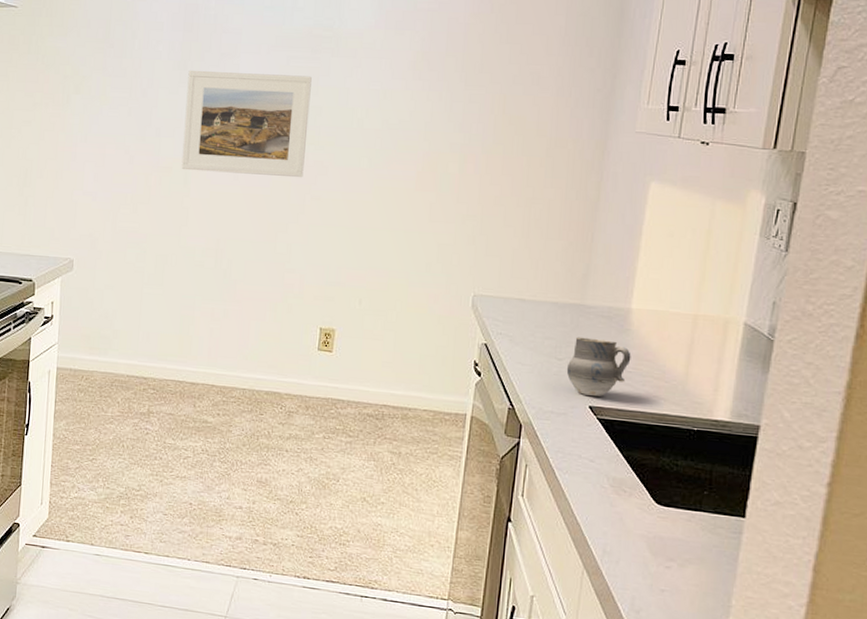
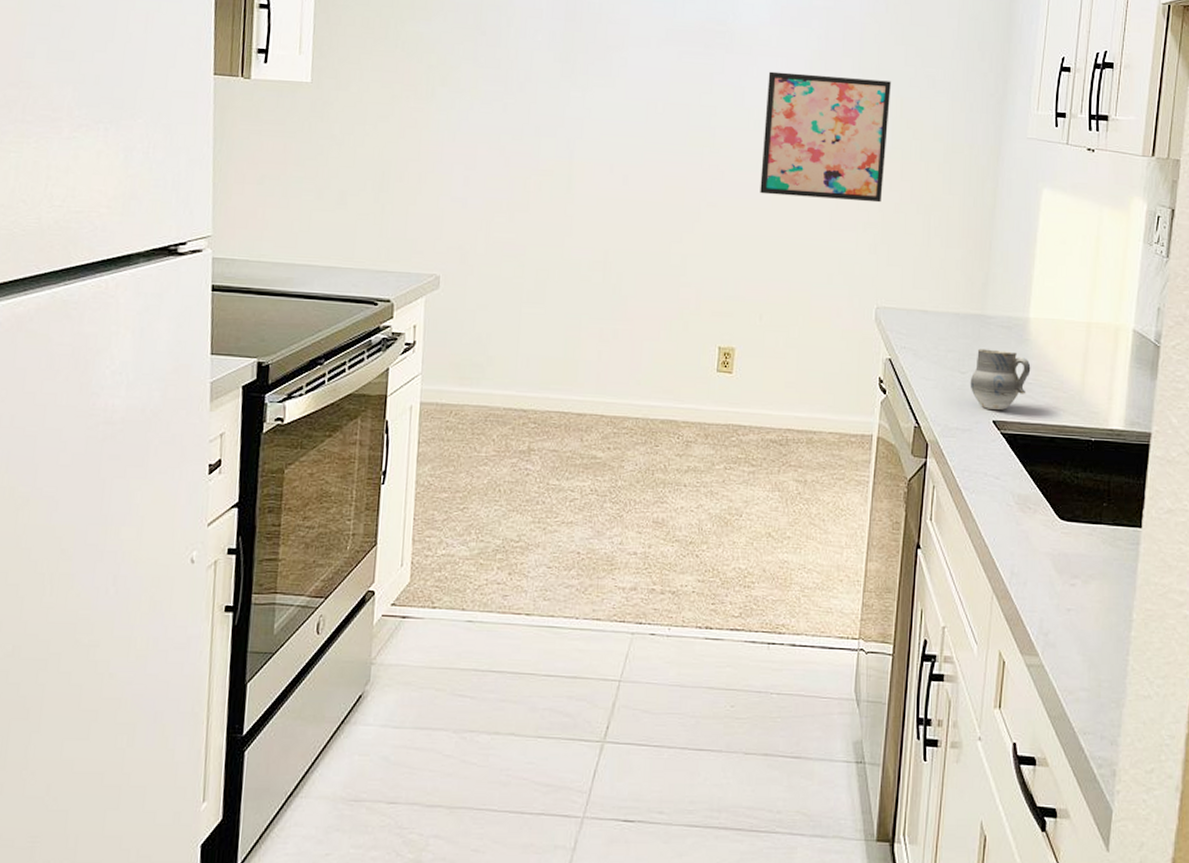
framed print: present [181,70,312,178] -> none [564,62,705,183]
wall art: none [362,73,494,196] -> present [760,71,891,203]

